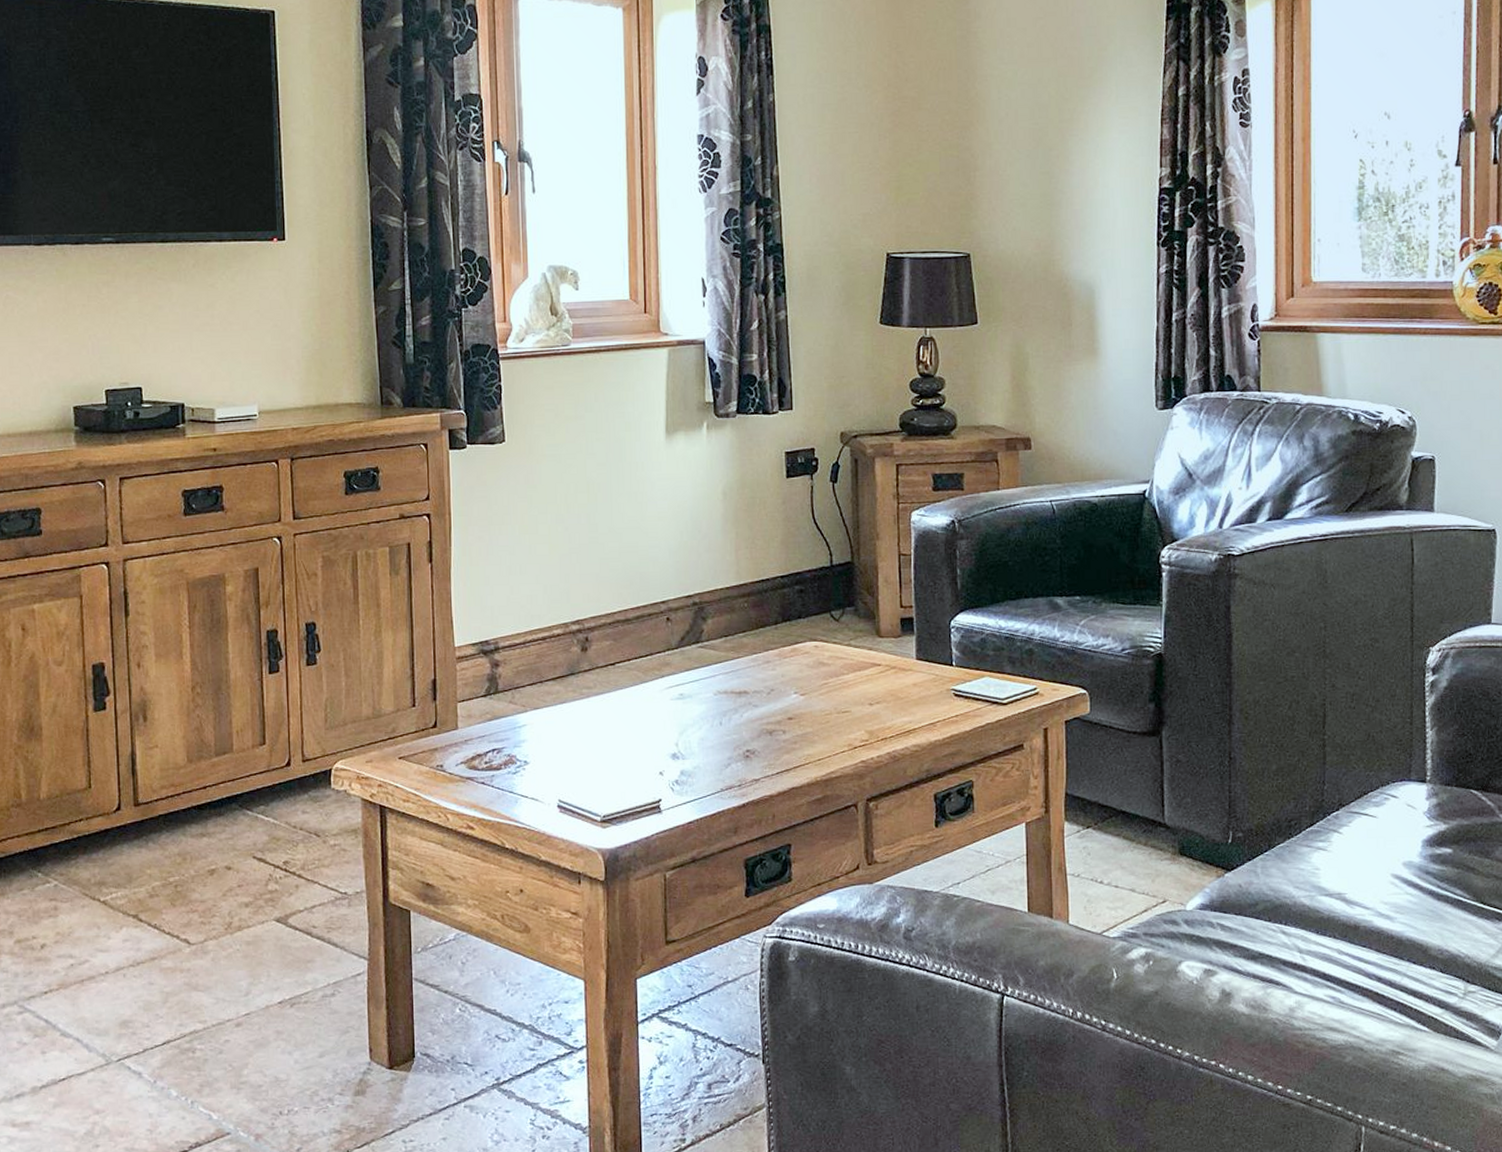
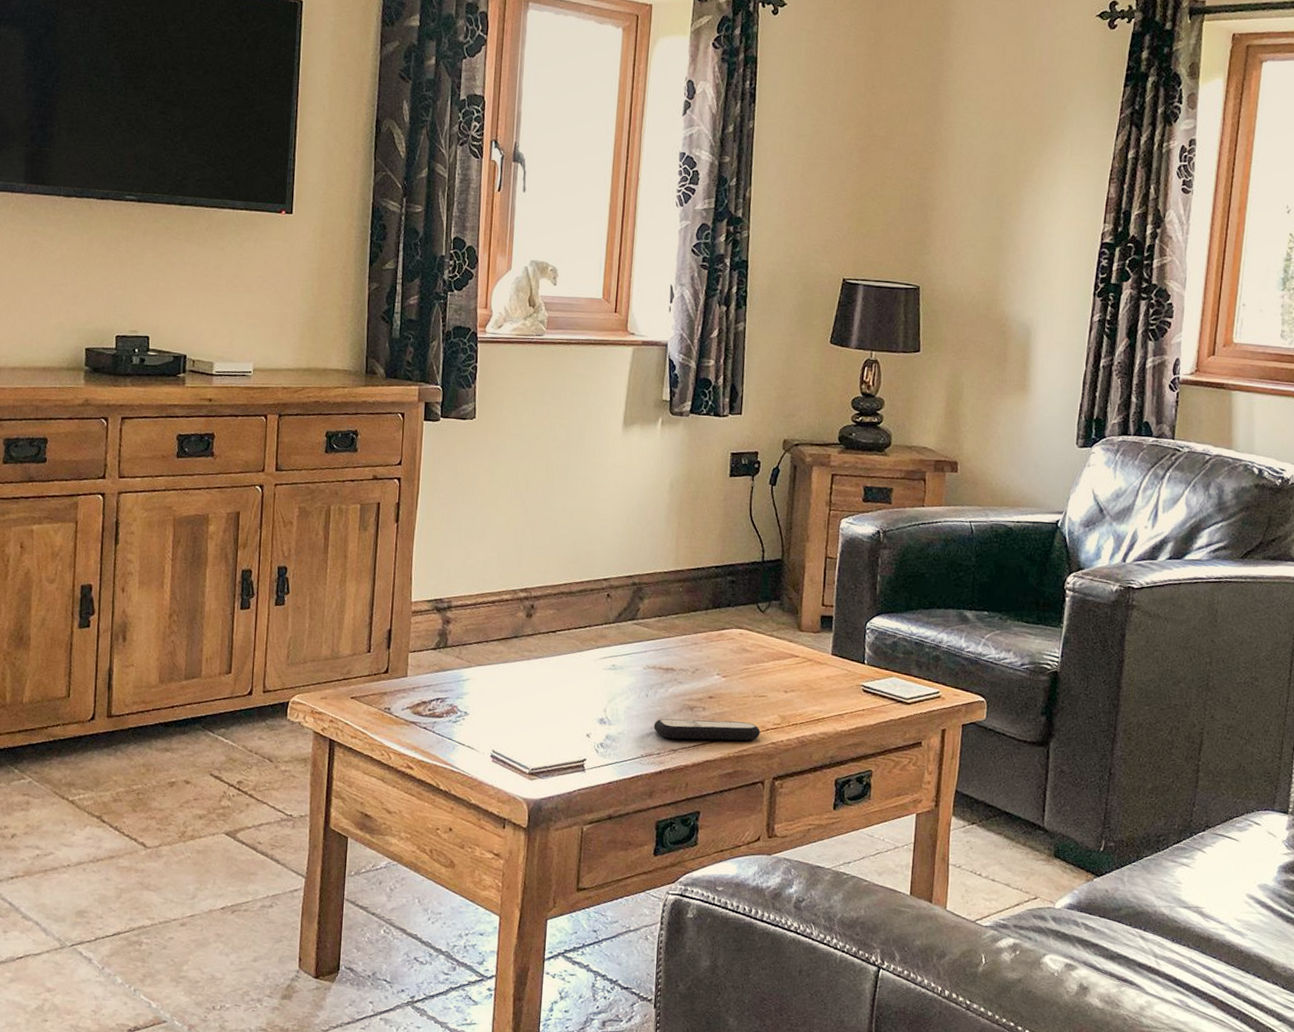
remote control: none [731,742,848,768] -> present [653,718,760,741]

